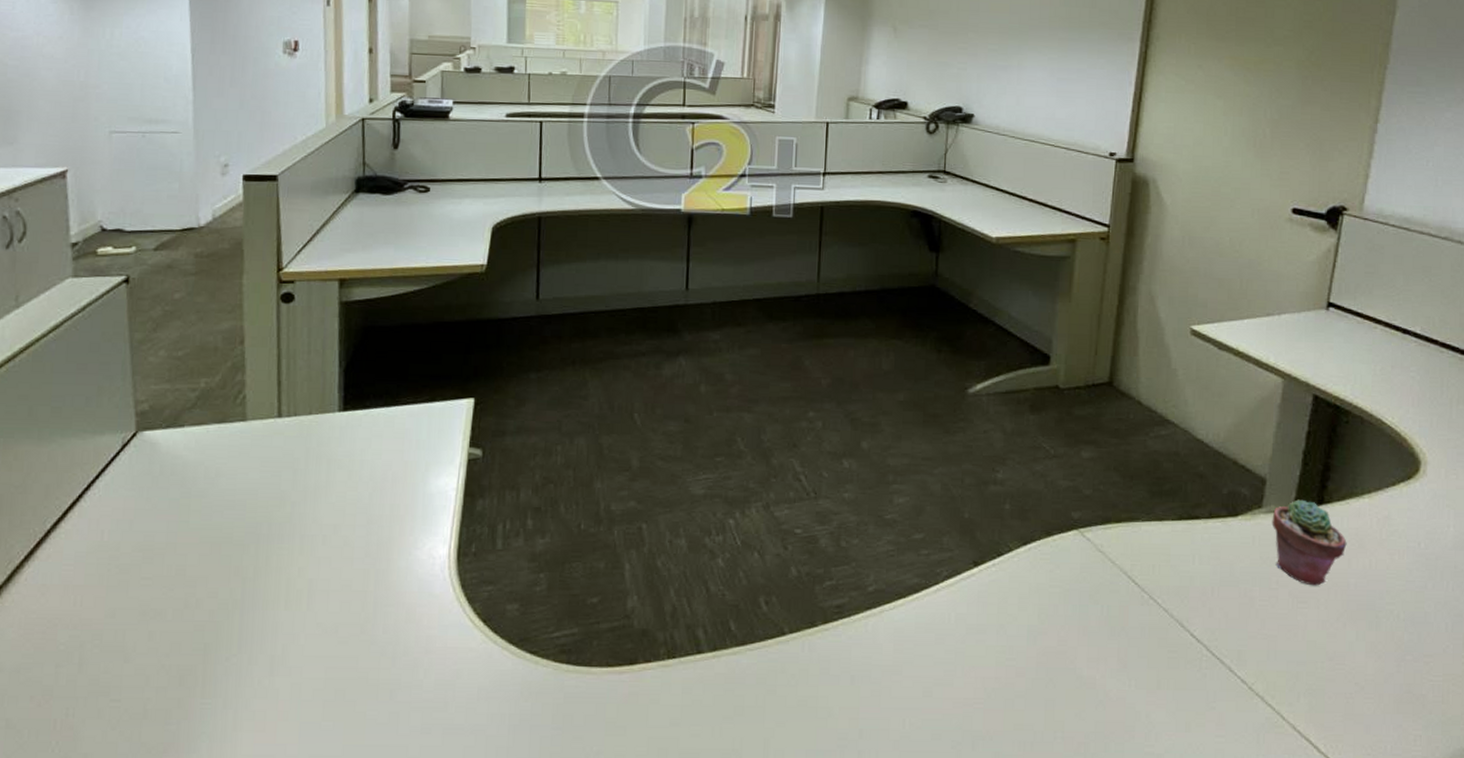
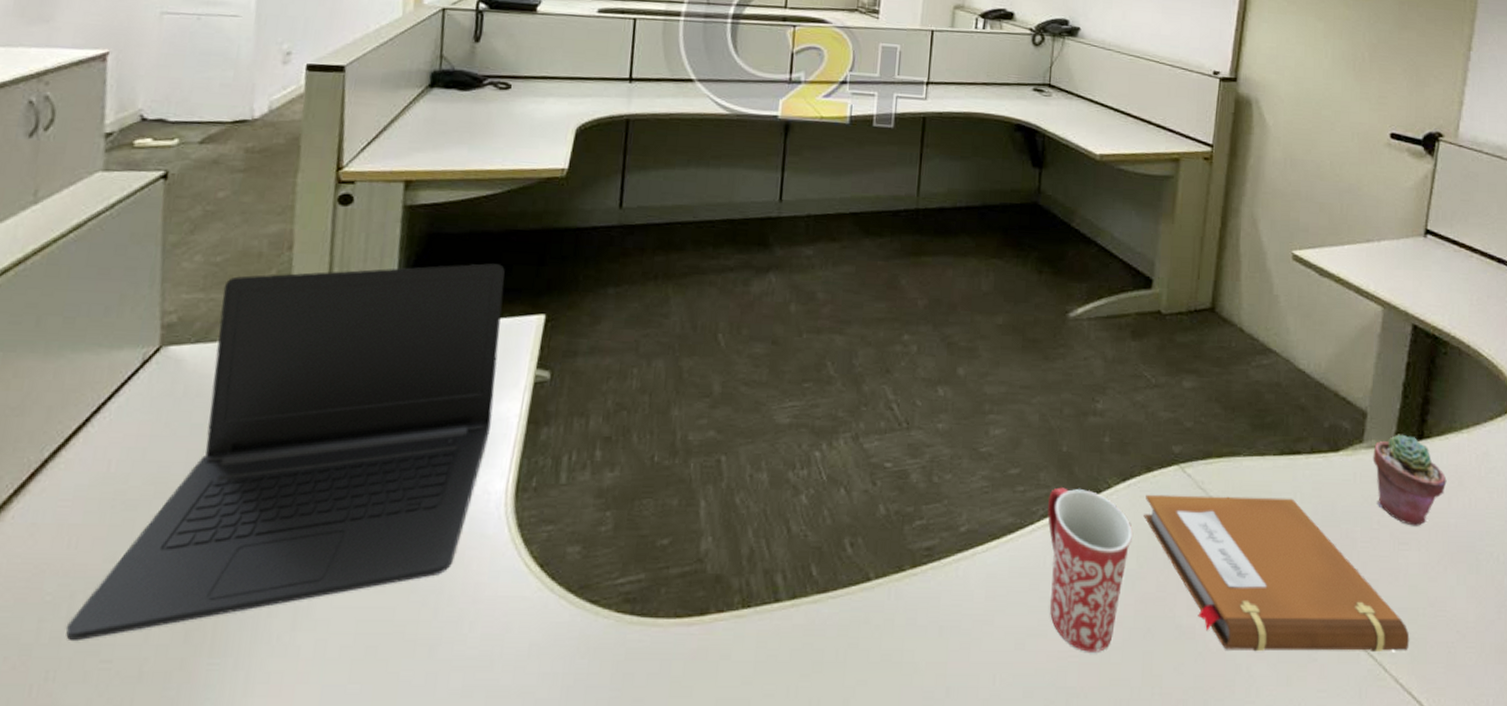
laptop: none [79,353,436,684] -> present [65,263,505,642]
mug: none [951,551,1034,700] -> present [1047,487,1133,652]
notebook: none [1044,557,1308,702] -> present [1144,494,1410,653]

